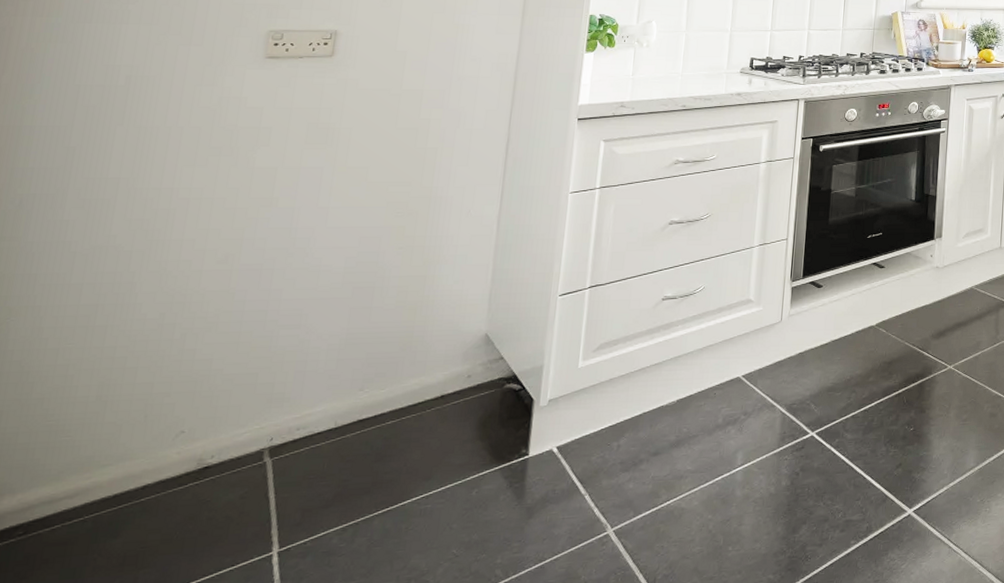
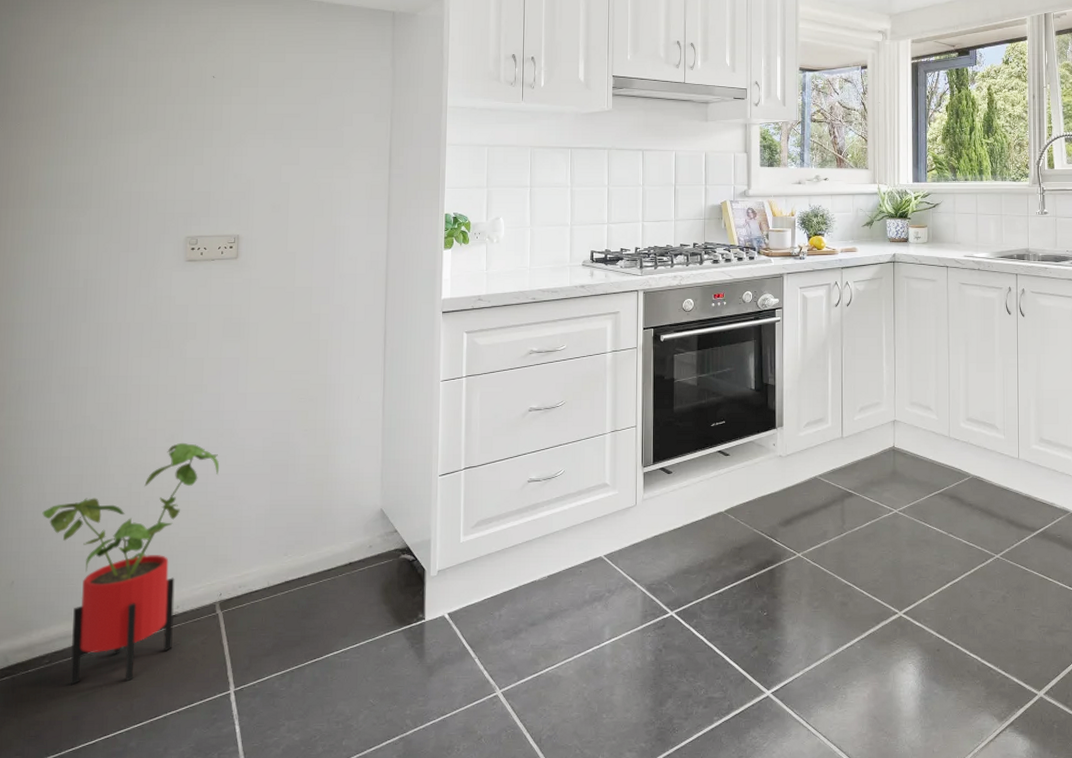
house plant: none [35,264,286,560] -> present [42,442,220,685]

